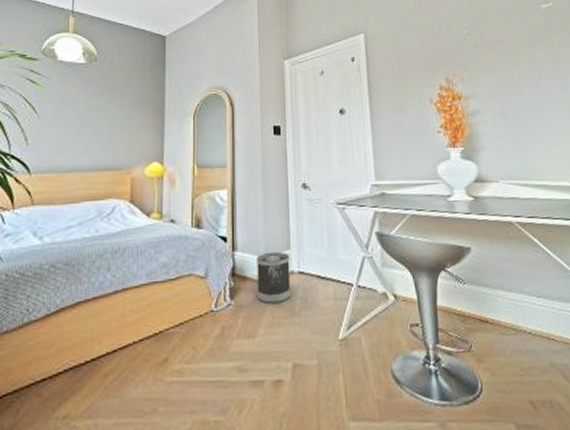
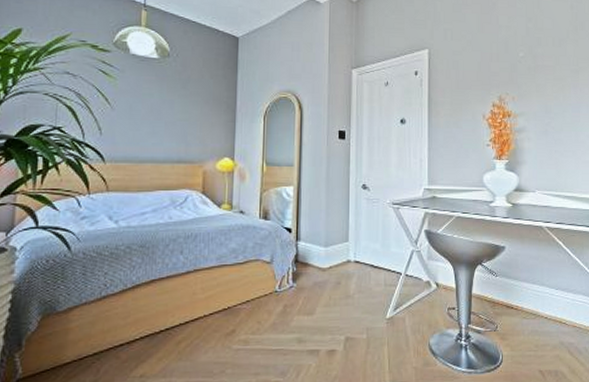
wastebasket: present [257,251,291,305] -> none [317,243,347,288]

